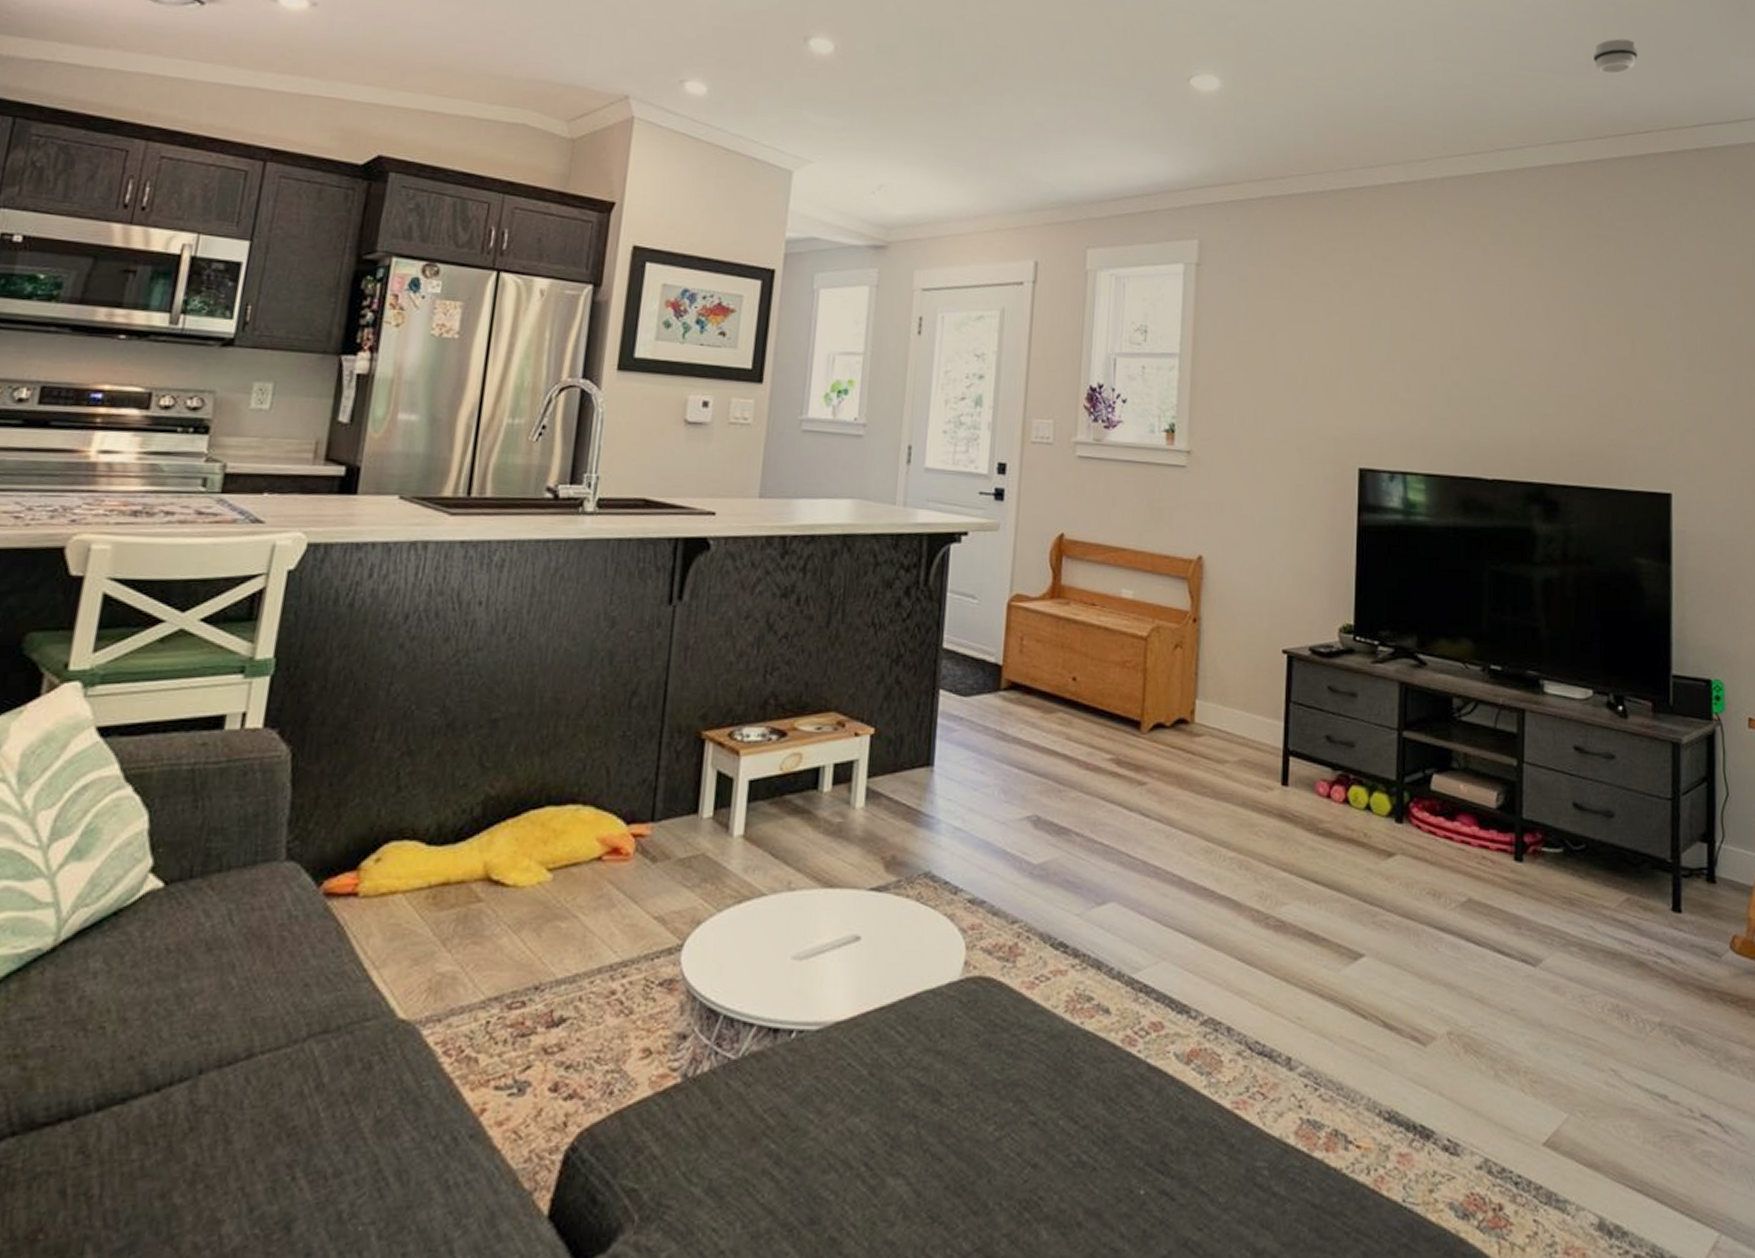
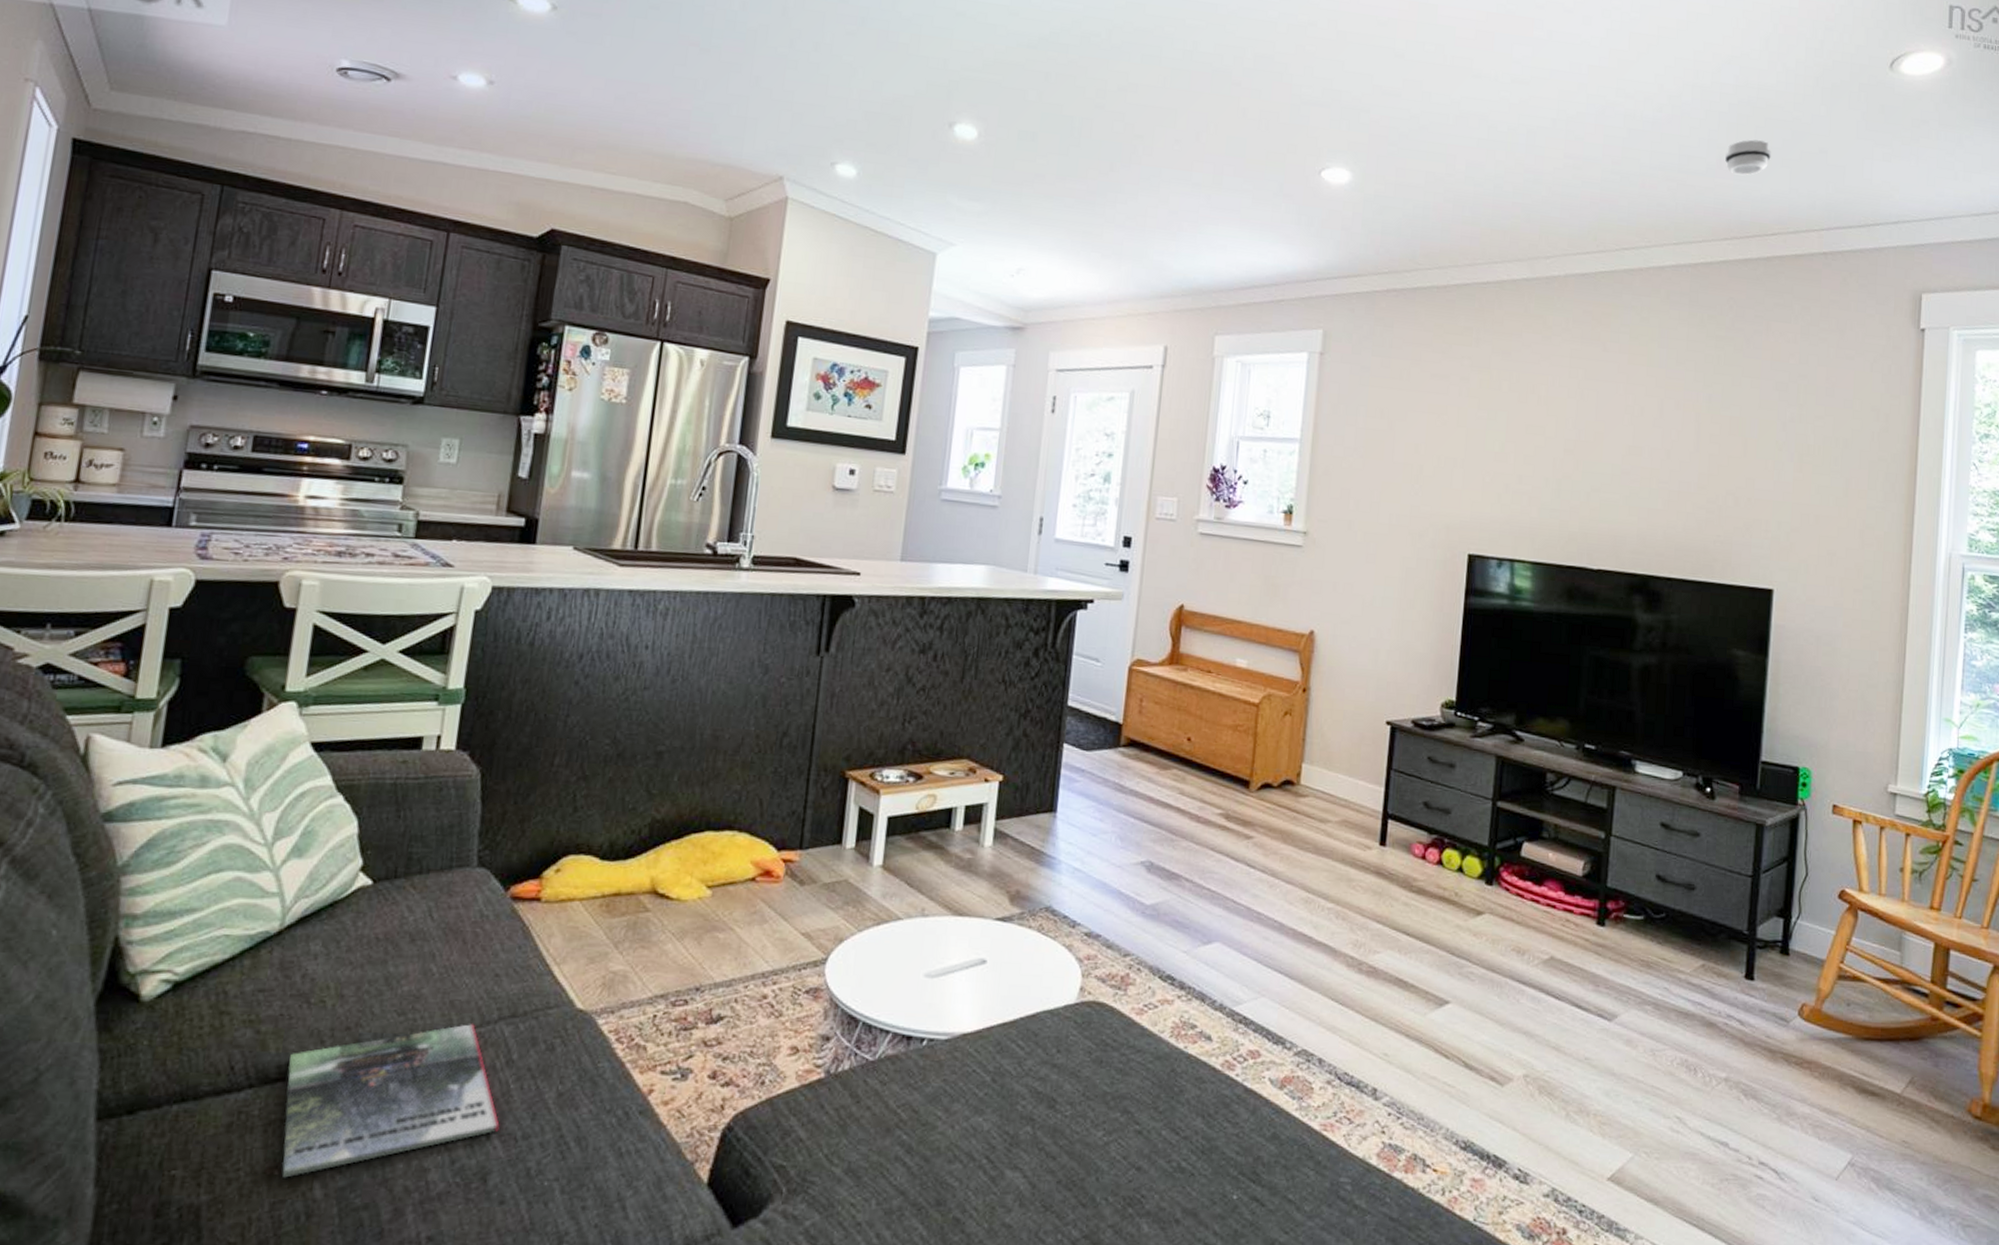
magazine: none [47,1044,307,1242] -> present [282,1024,500,1178]

